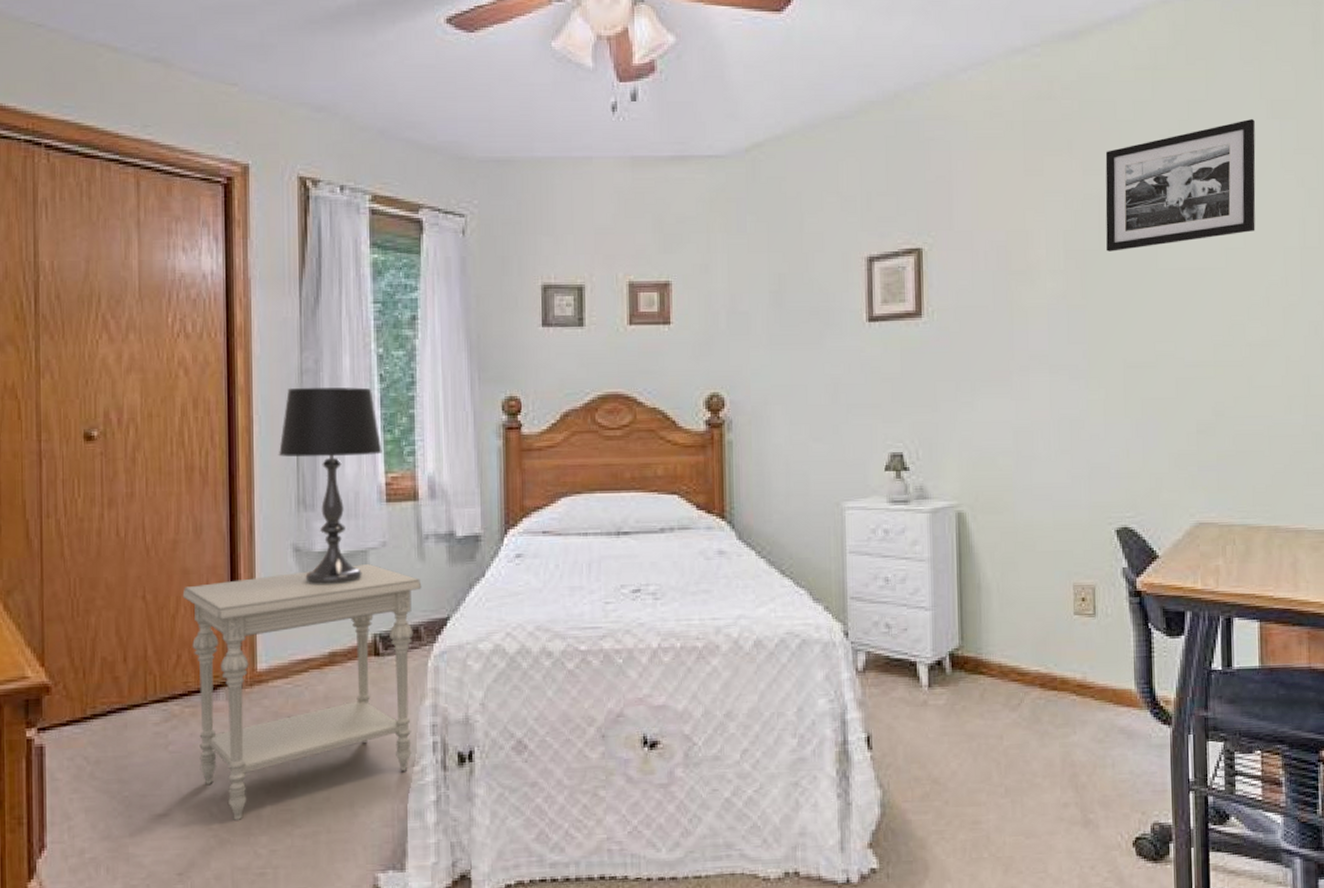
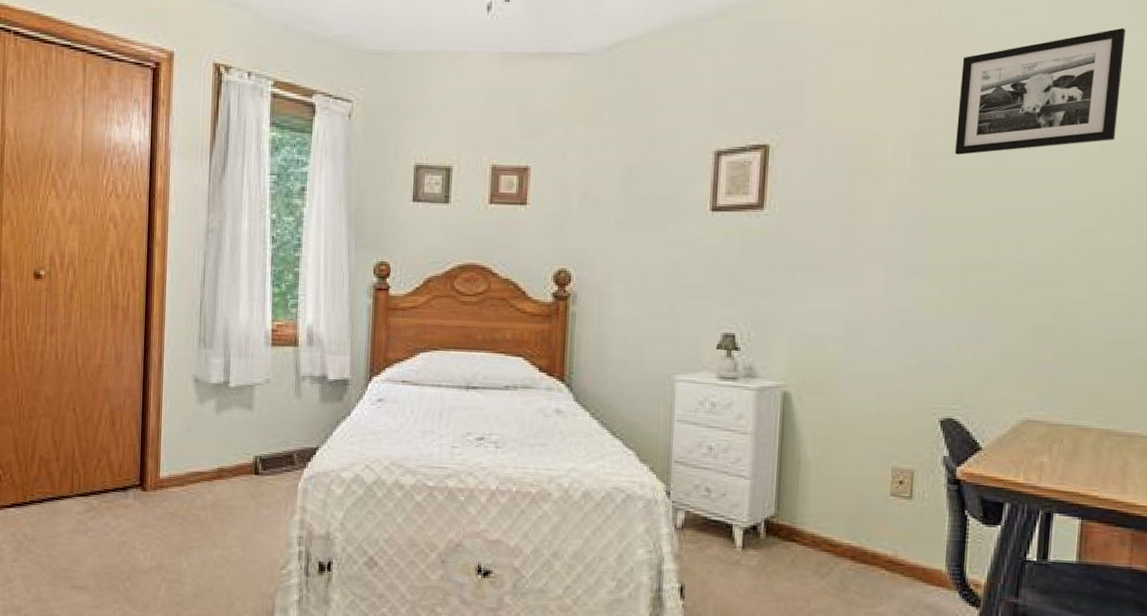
side table: present [182,563,422,820] -> none [104,396,297,598]
table lamp: present [278,387,382,585] -> none [185,243,271,413]

